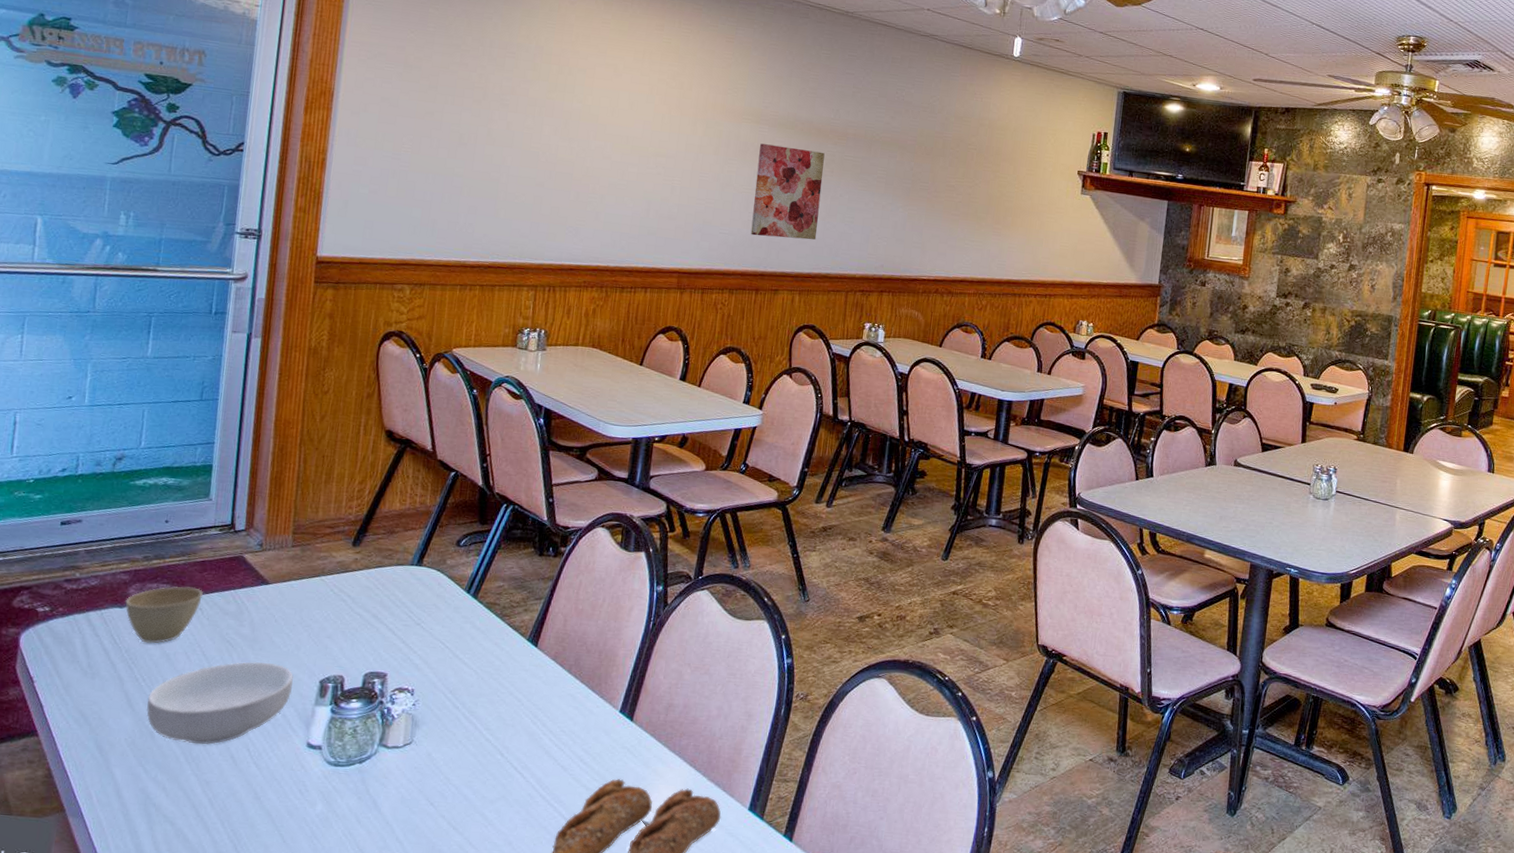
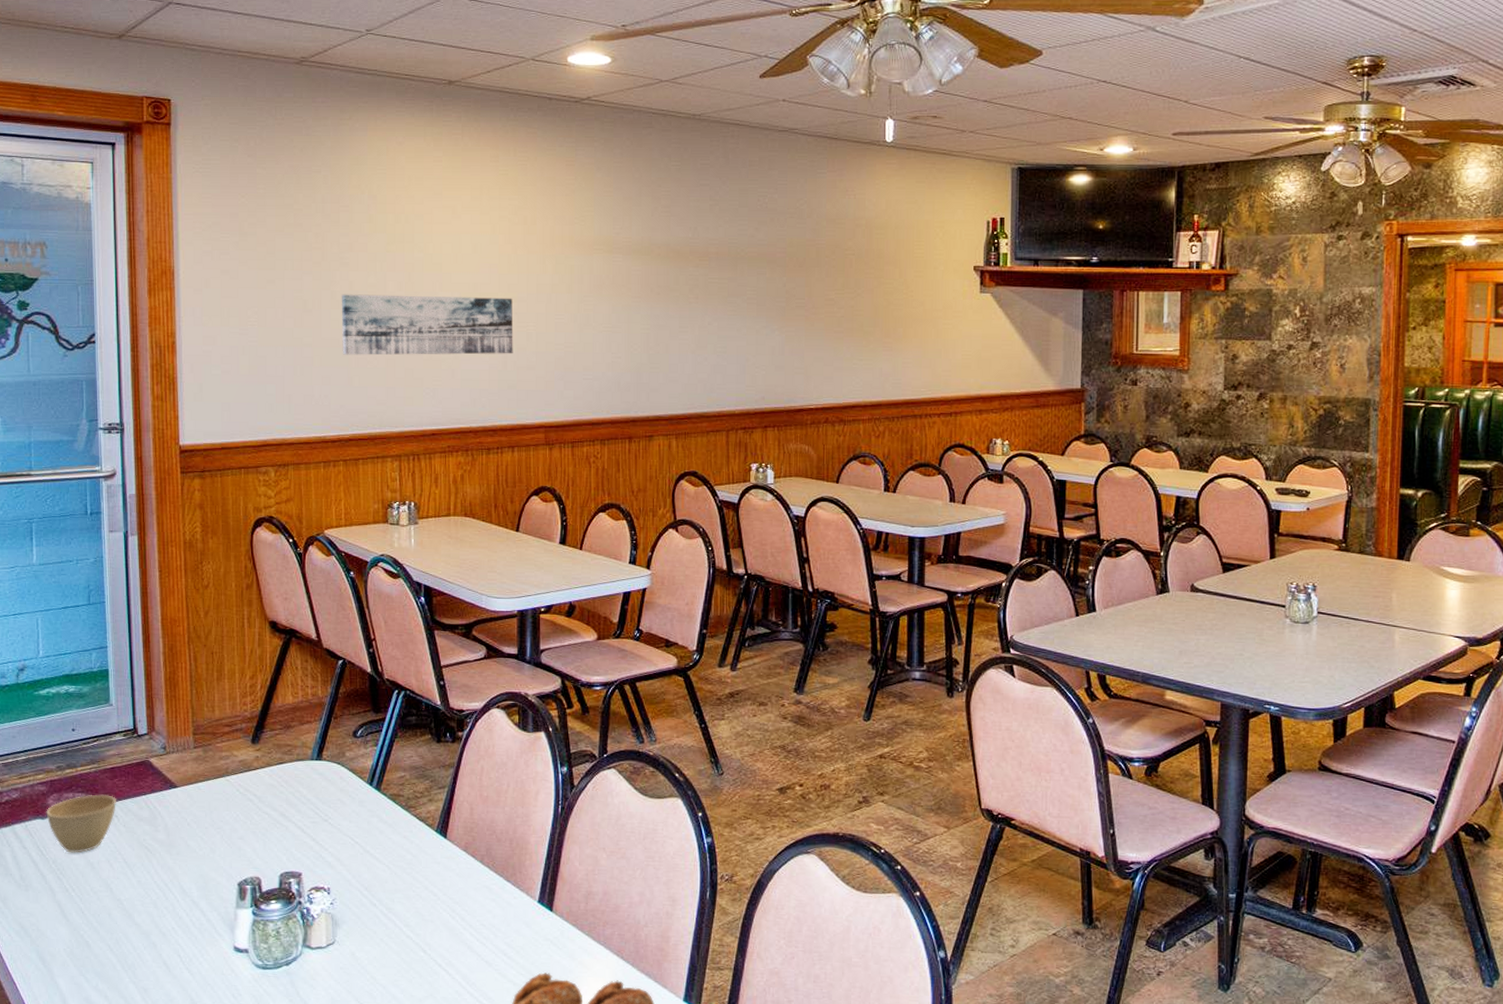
cereal bowl: present [146,662,293,745] -> none [80,867,213,952]
wall art: none [491,132,662,204] -> present [341,294,513,355]
wall art: present [750,143,825,240] -> none [615,275,688,378]

